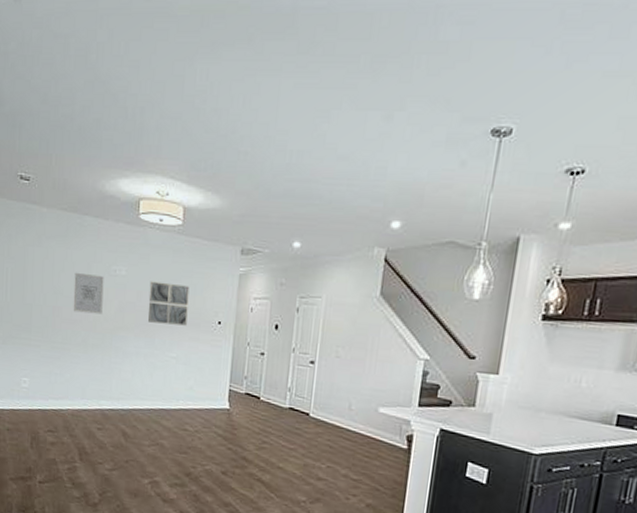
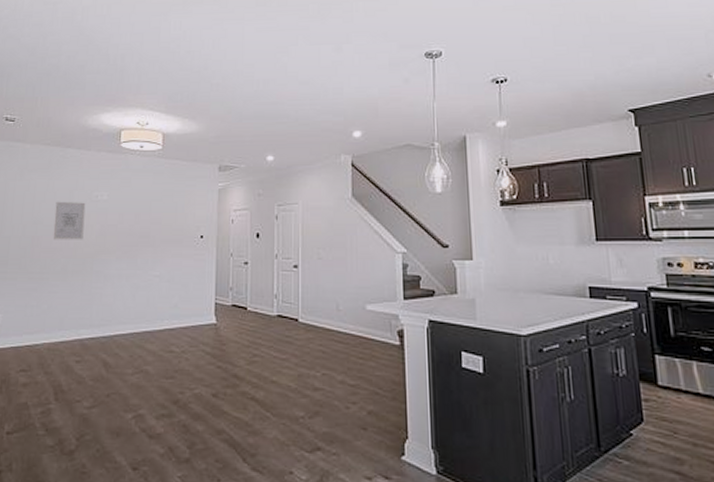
wall art: present [148,281,190,326] -> none [130,203,171,243]

